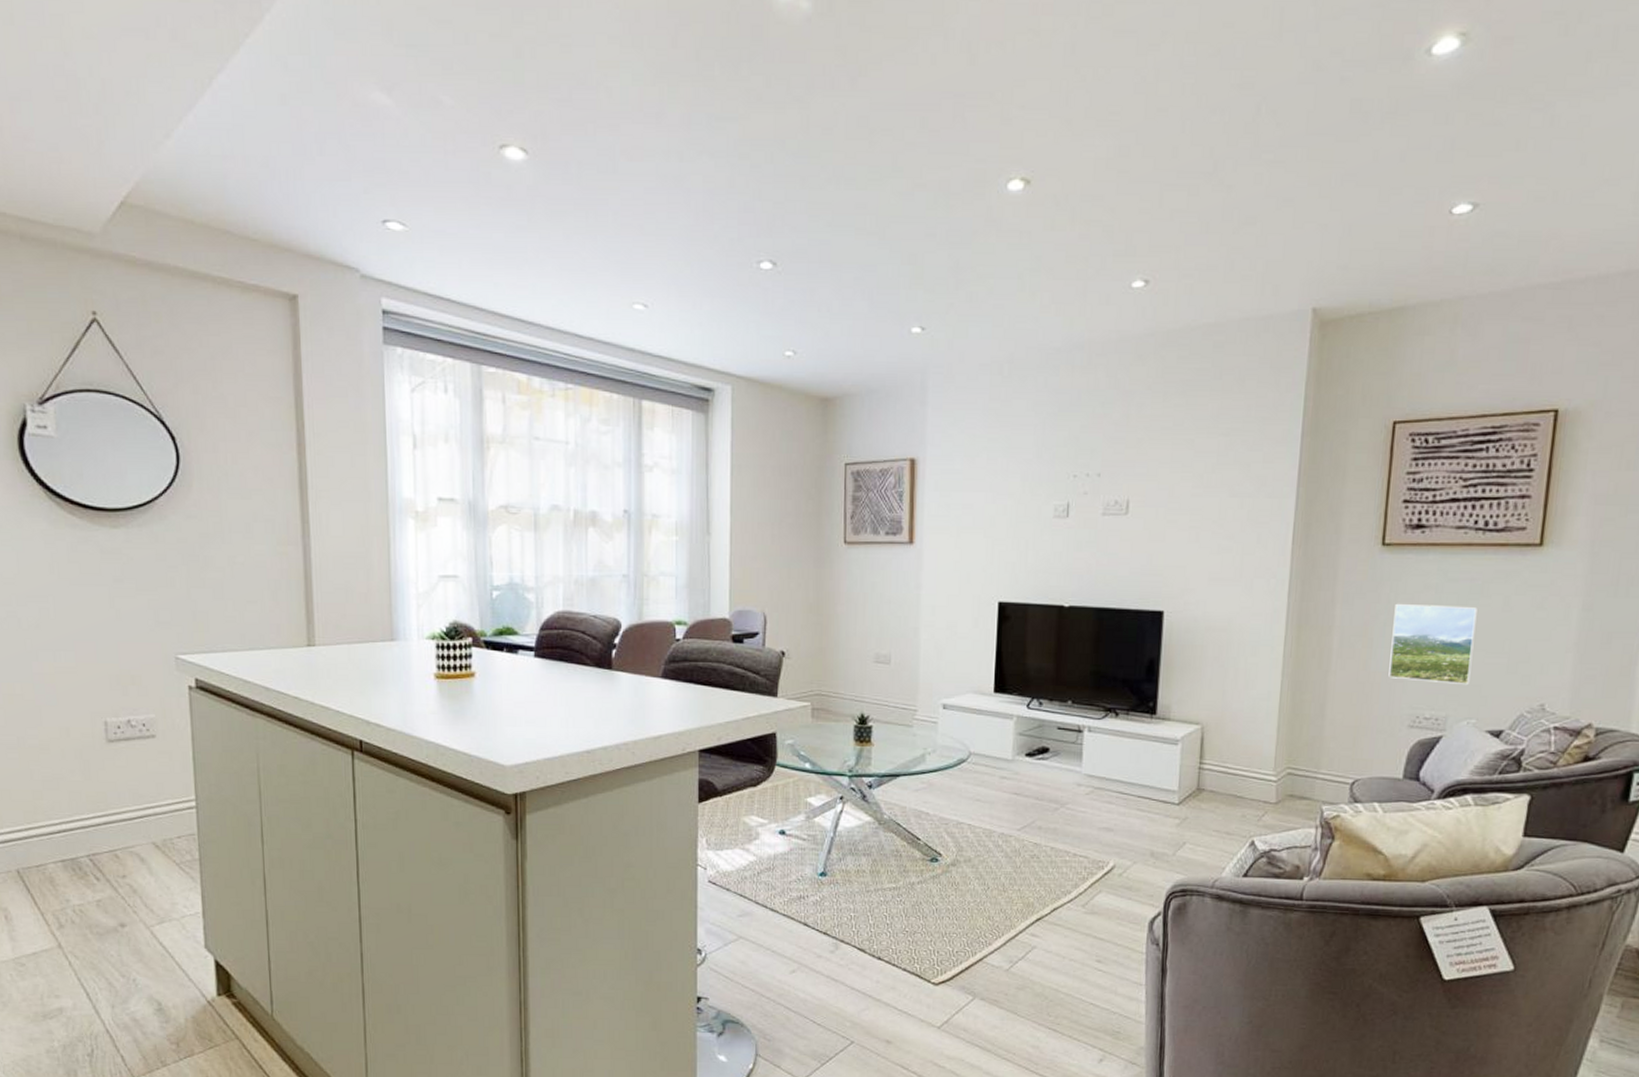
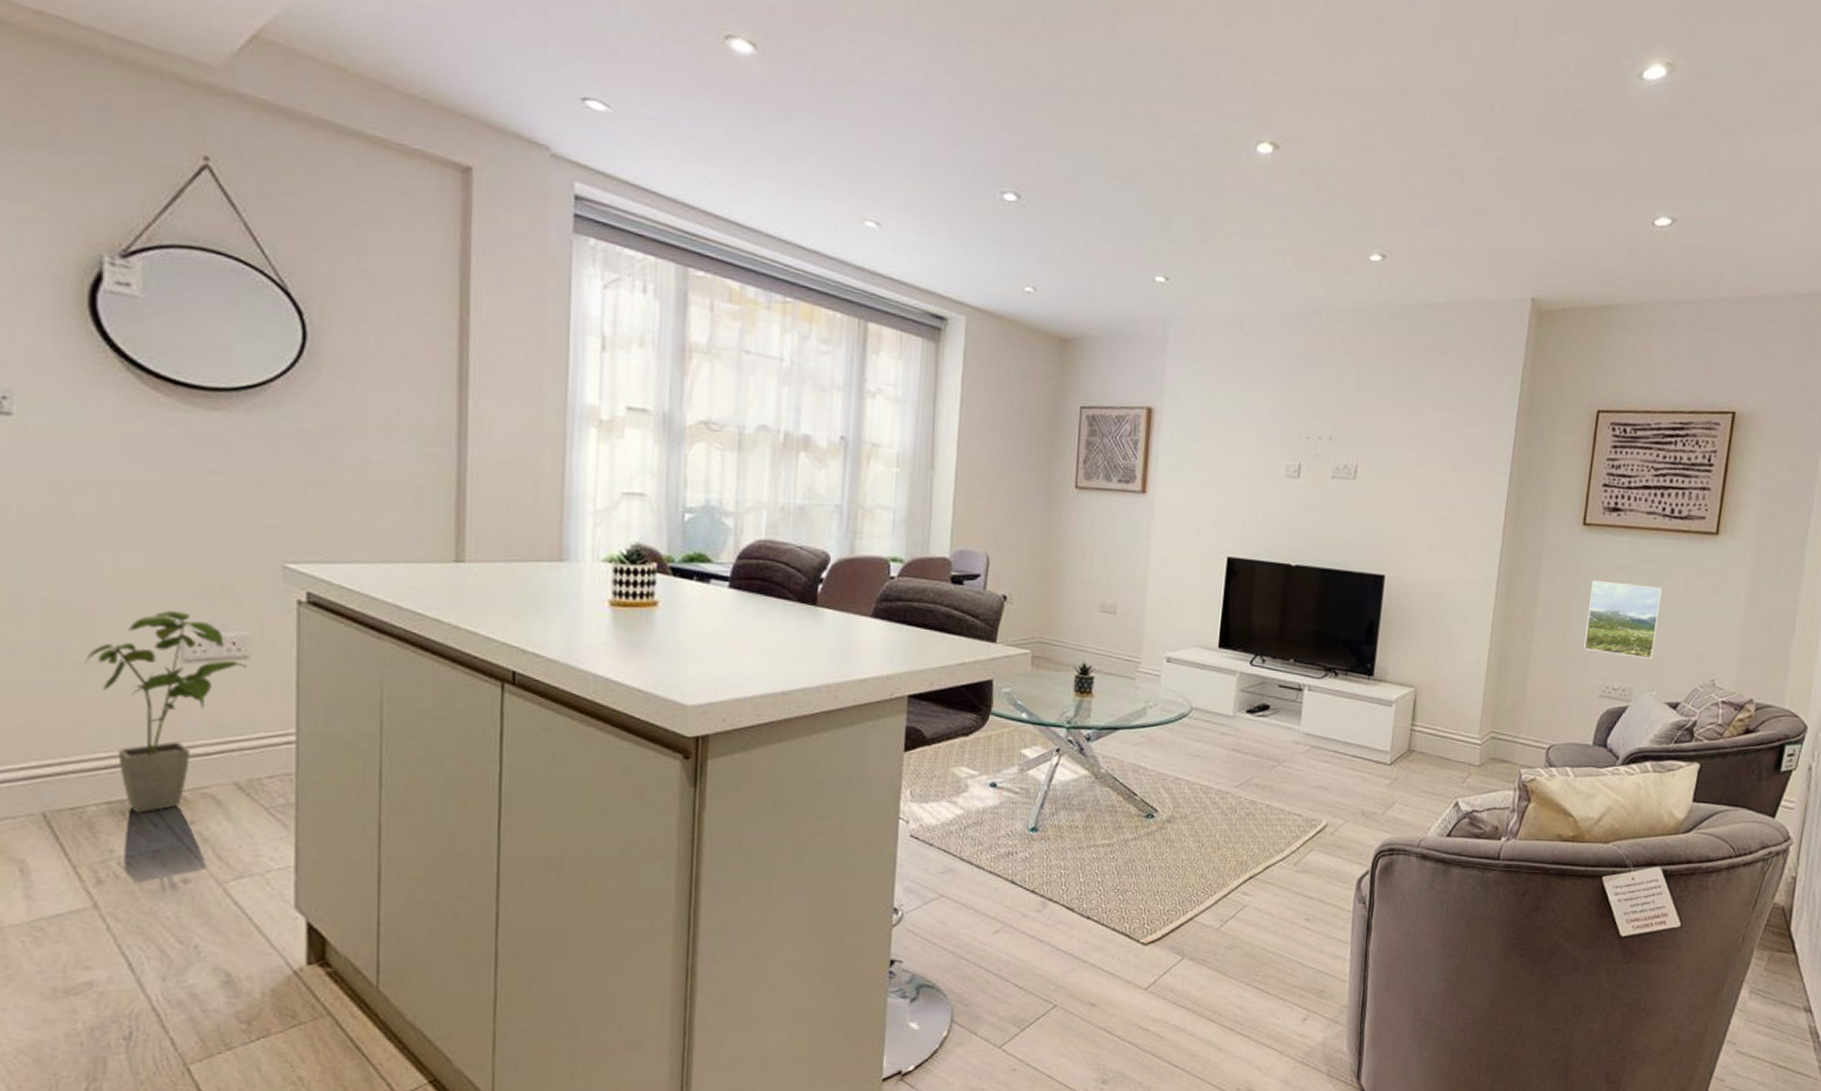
house plant: none [37,699,156,869] -> present [85,610,248,813]

